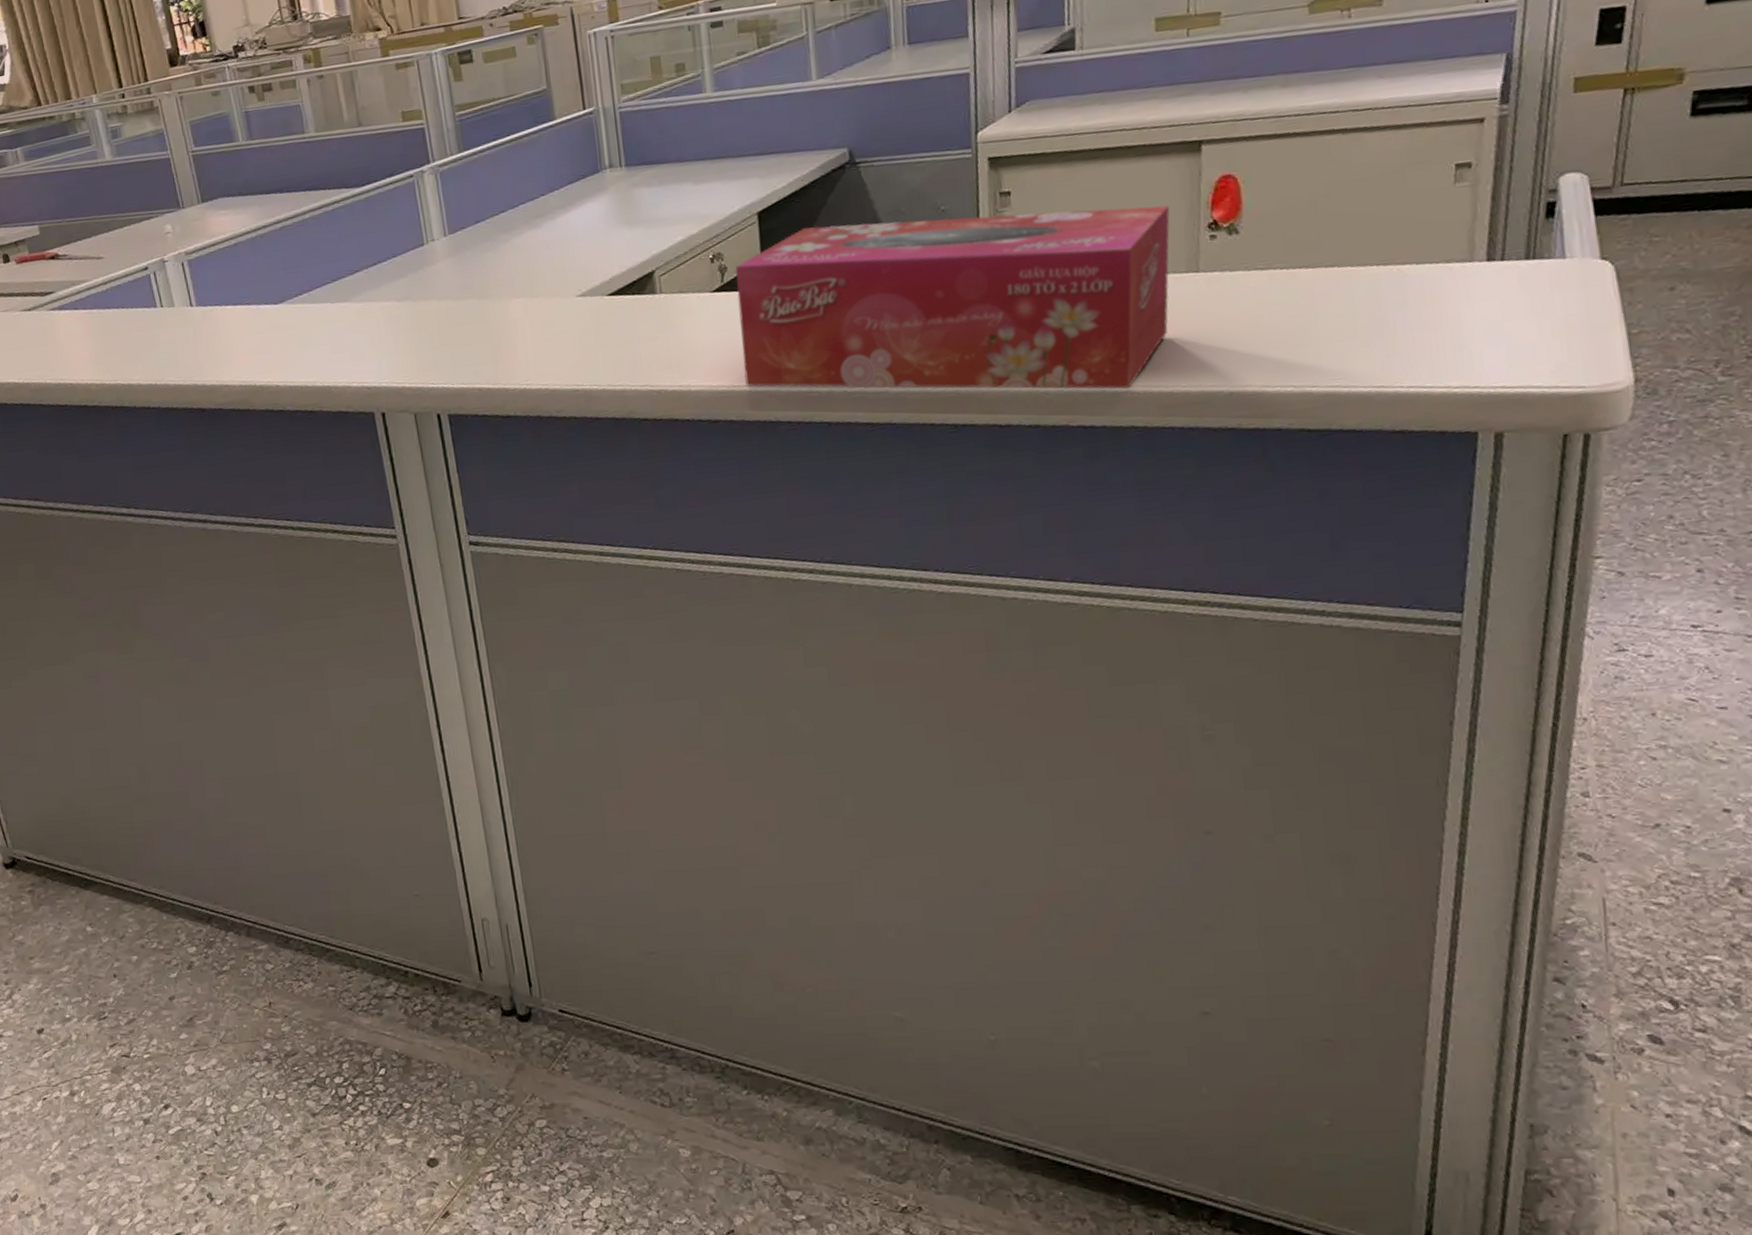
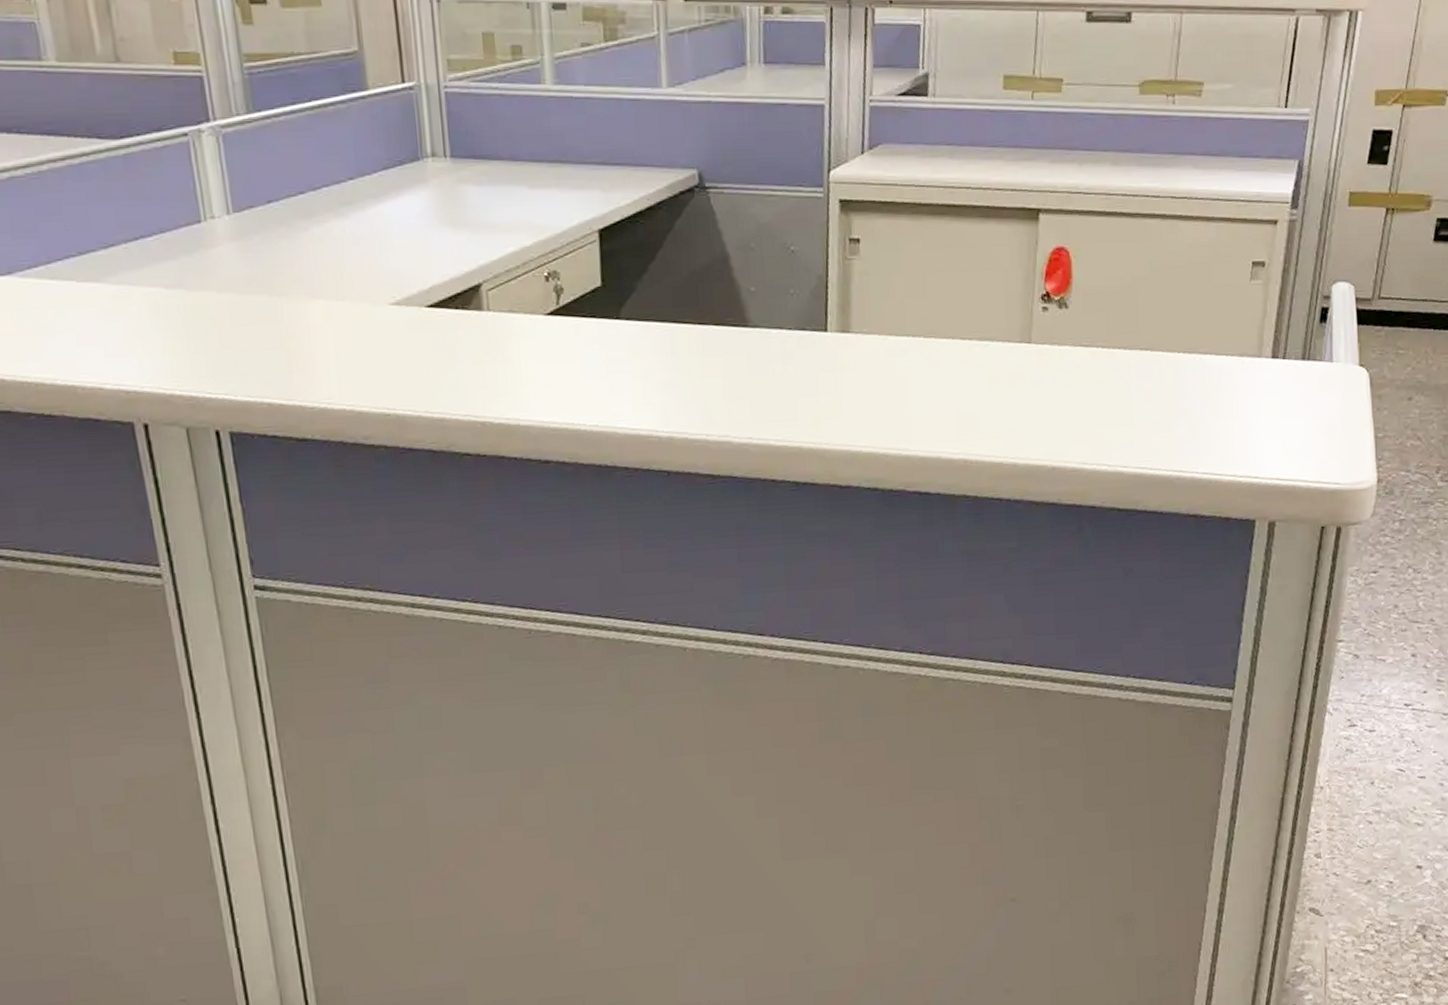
tissue box: present [735,205,1170,389] -> none [573,252,1008,456]

